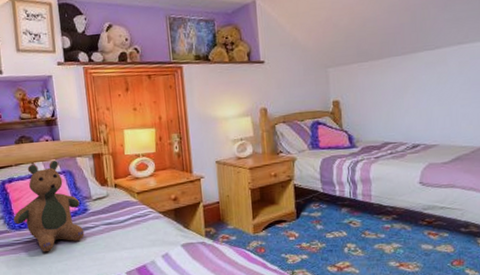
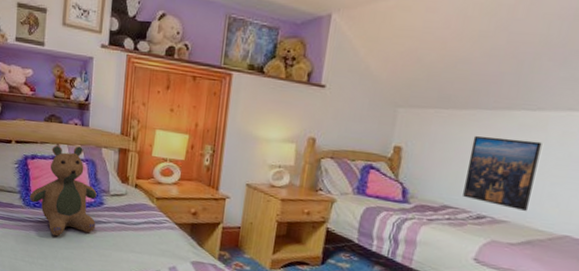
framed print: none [393,73,450,134] -> present [463,135,542,211]

